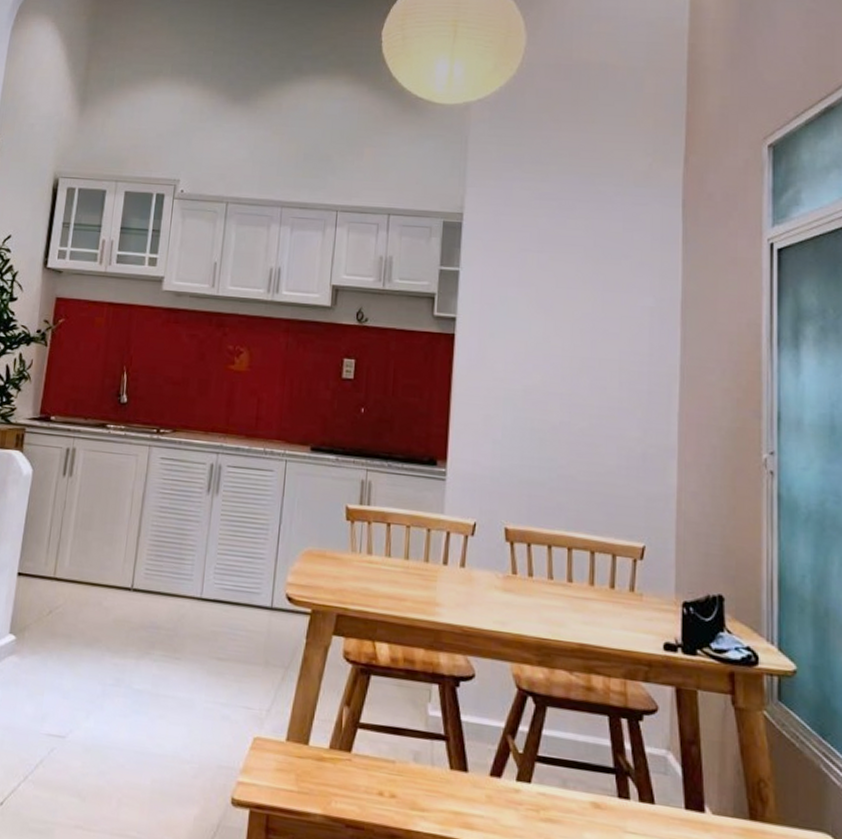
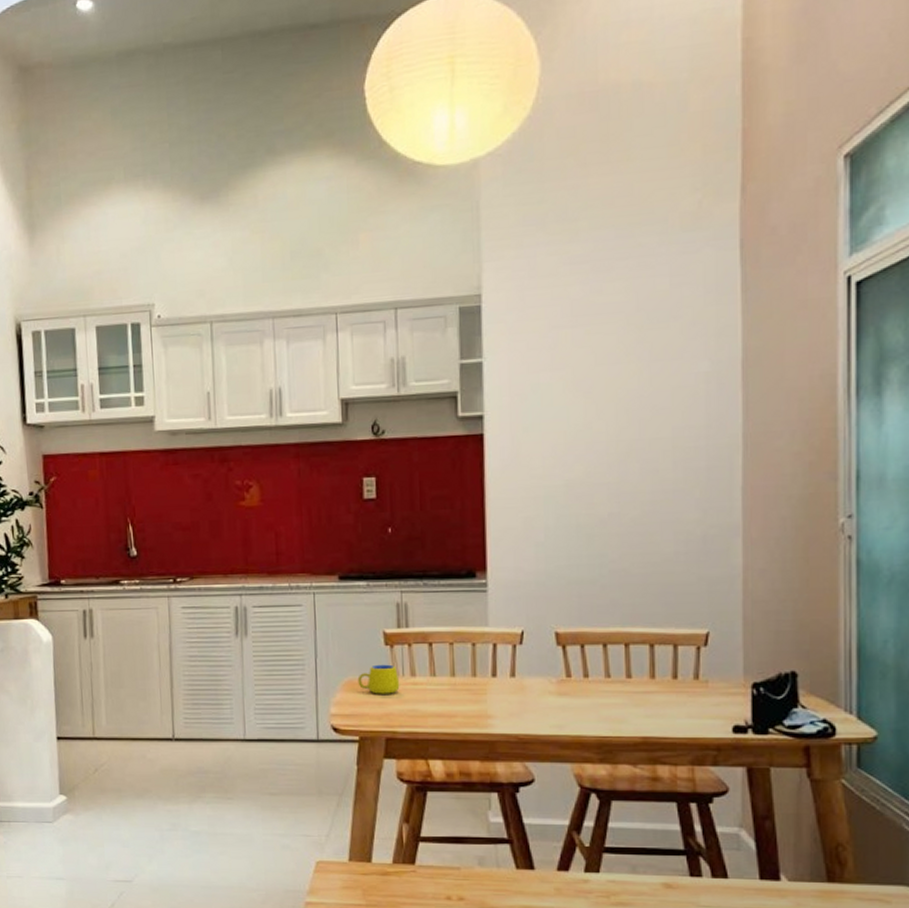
mug: none [316,538,357,570] -> present [357,664,400,694]

